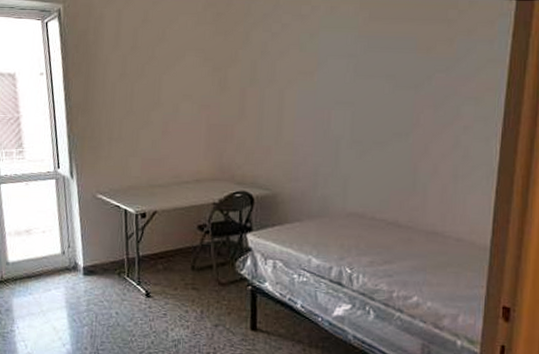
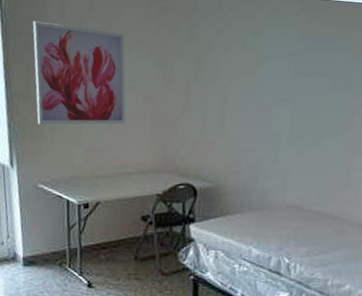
wall art: none [90,33,182,136] -> present [32,21,126,125]

